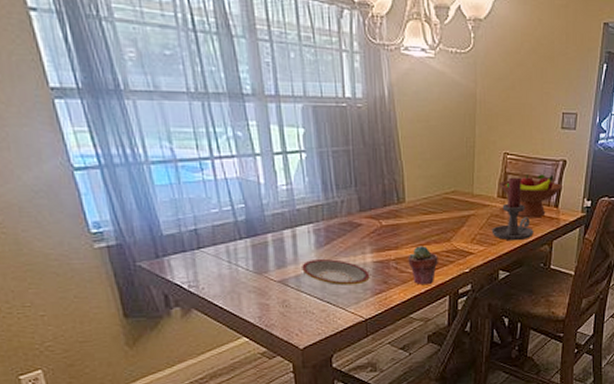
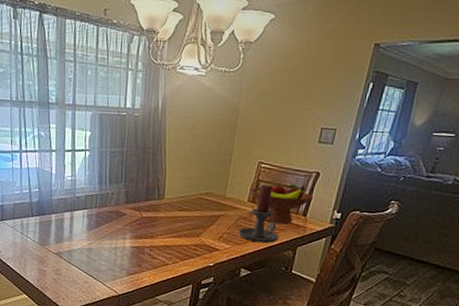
plate: present [302,259,370,286] -> none [74,239,127,265]
potted succulent: present [408,246,438,286] -> none [160,237,187,273]

